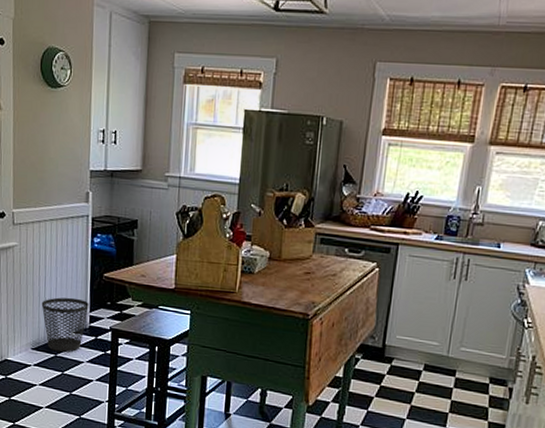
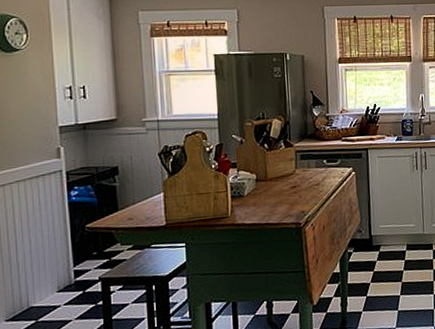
wastebasket: present [41,297,89,352] -> none [13,256,72,317]

